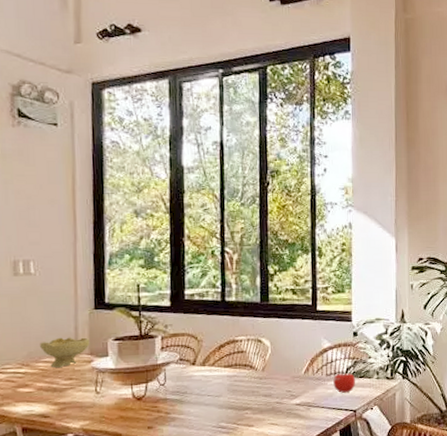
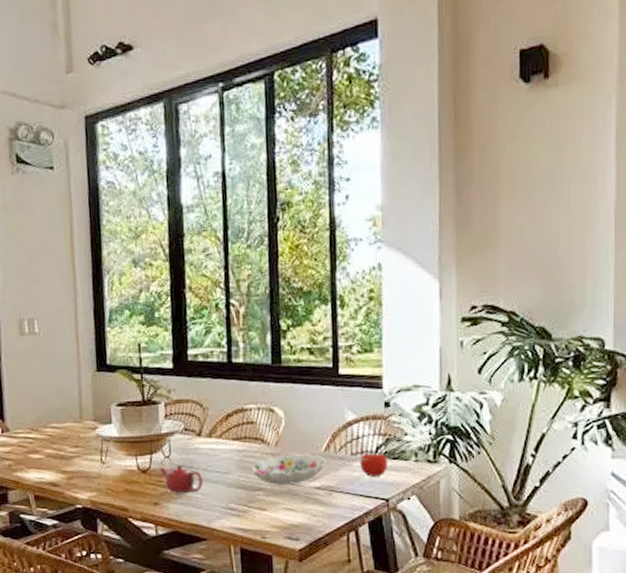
bowl: present [39,337,90,368] -> none [46,401,94,434]
teapot: none [154,391,196,417] -> present [159,464,203,494]
decorative bowl: none [240,375,305,404] -> present [250,452,326,485]

